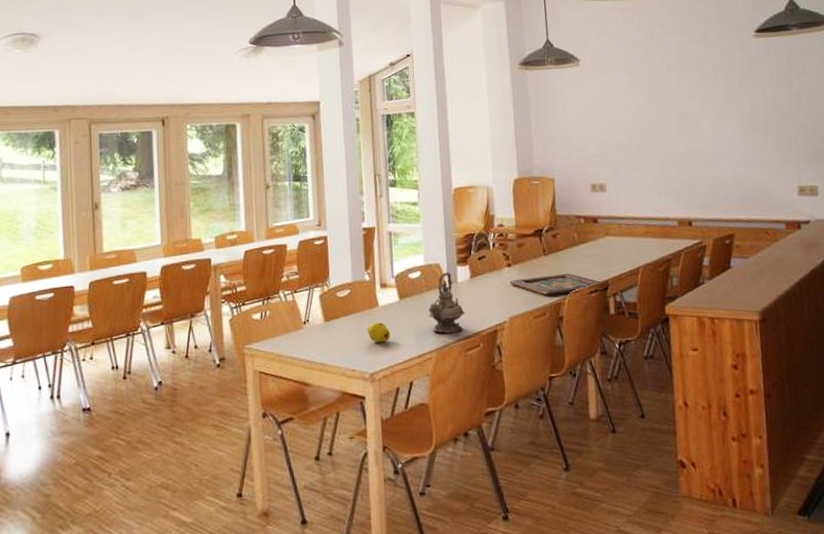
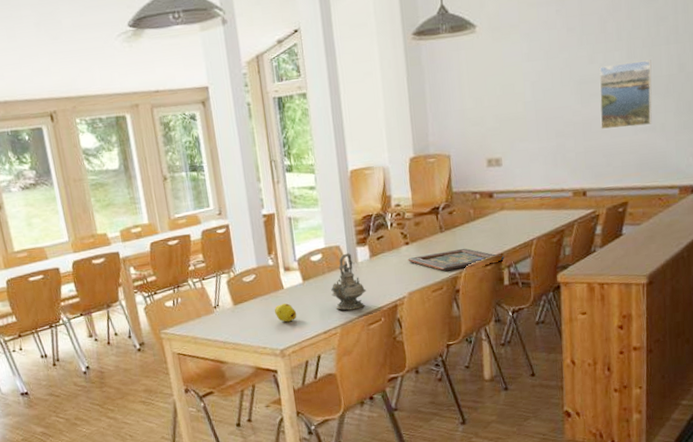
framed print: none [699,99,754,162] -> present [599,59,652,129]

